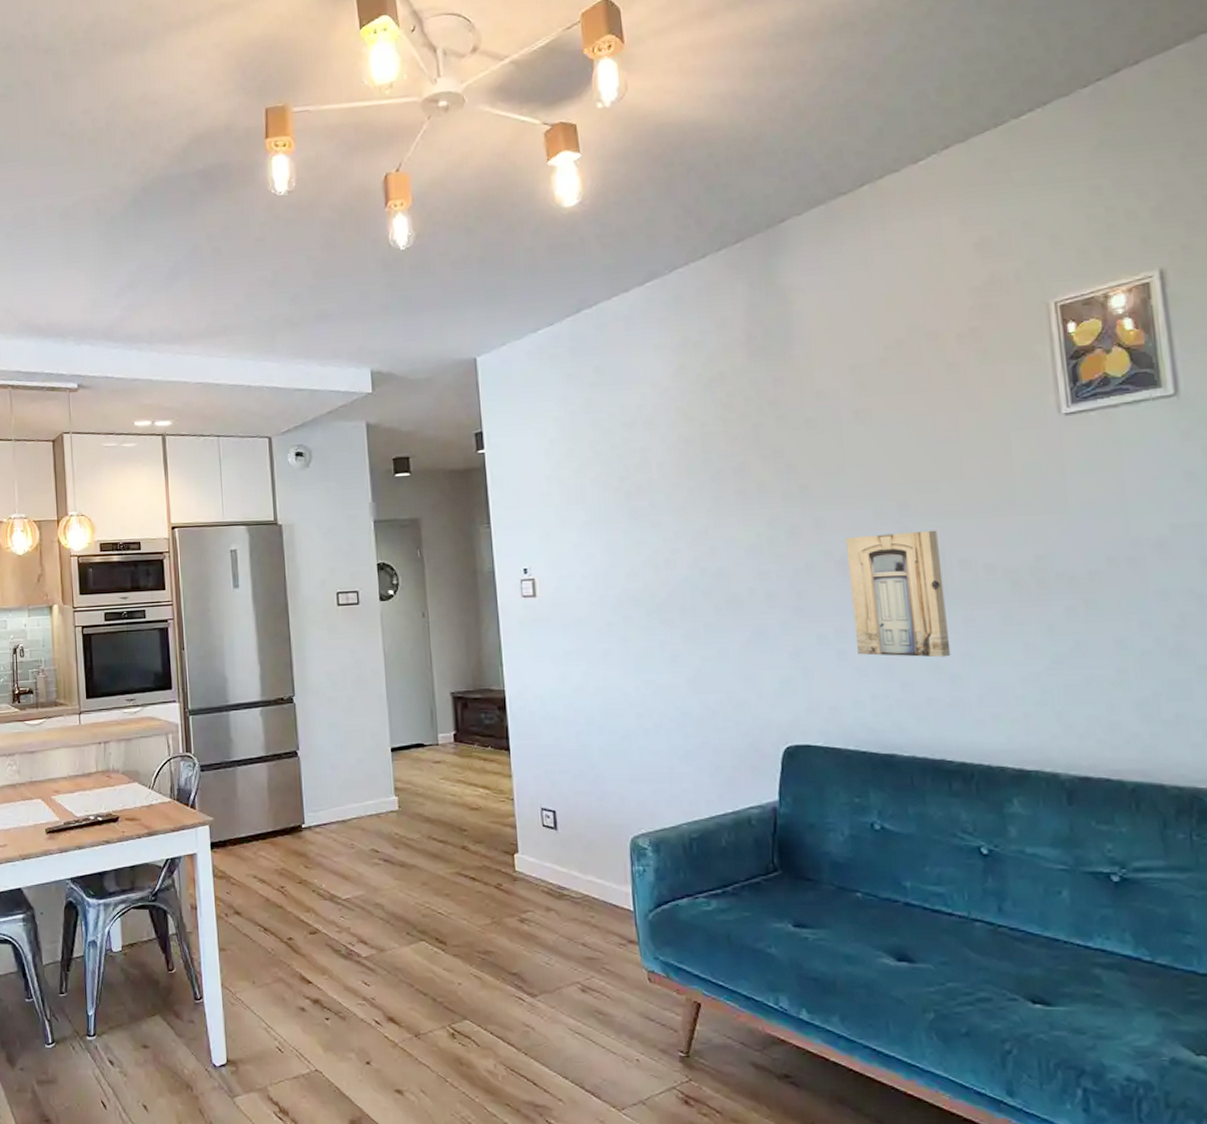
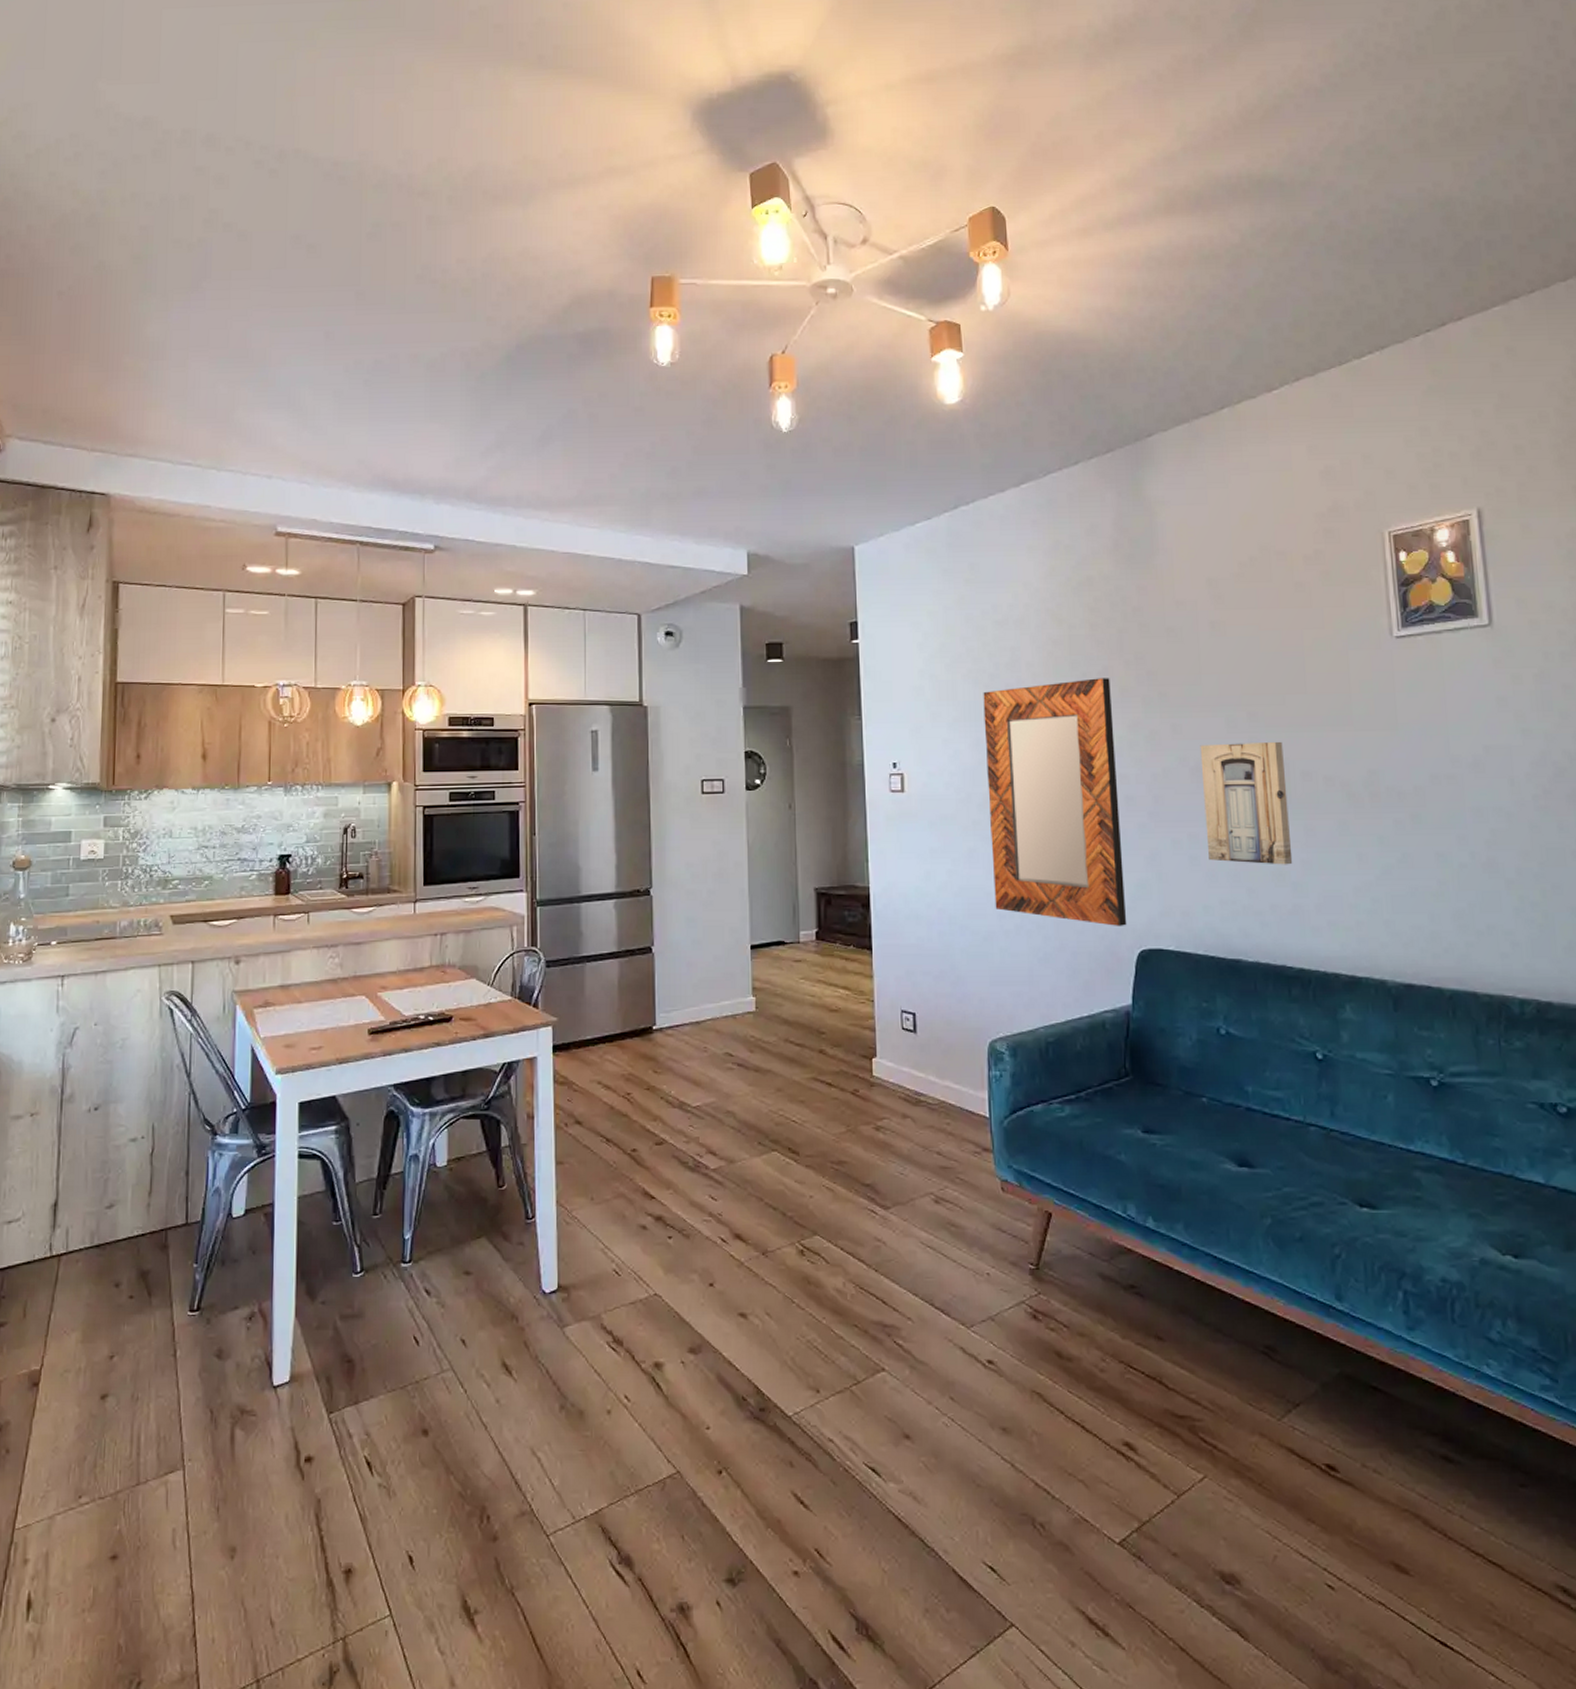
home mirror: none [613,474,772,723] -> present [983,678,1127,926]

